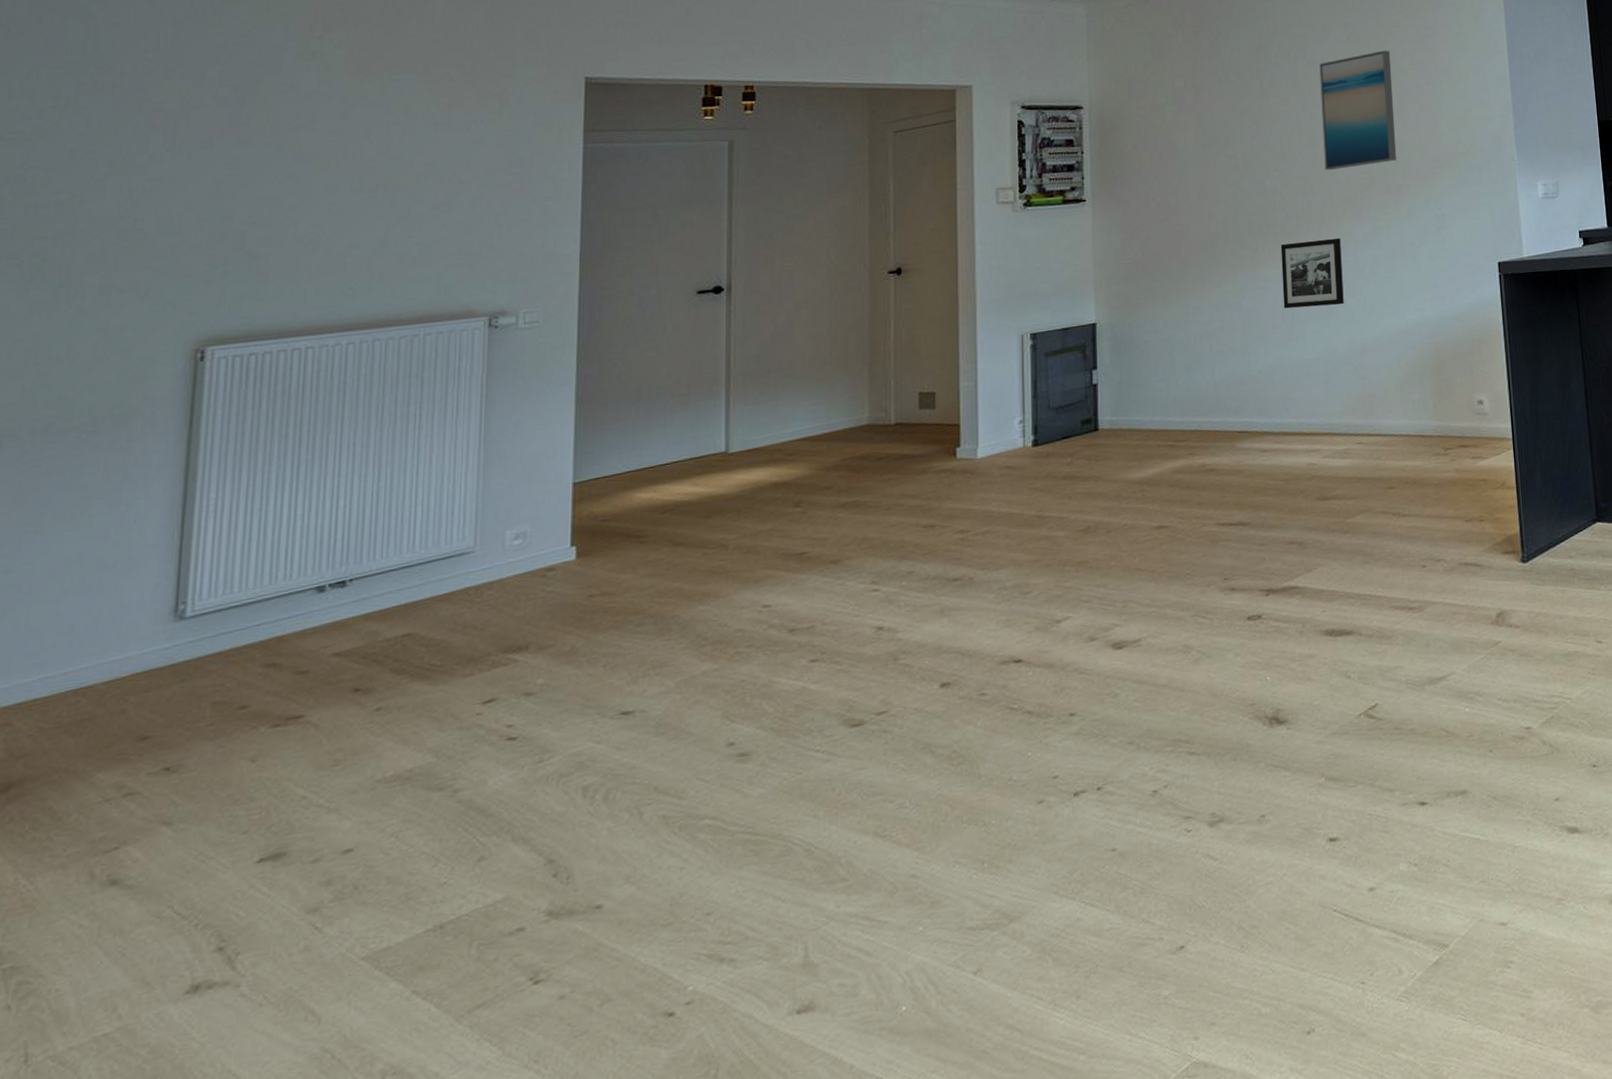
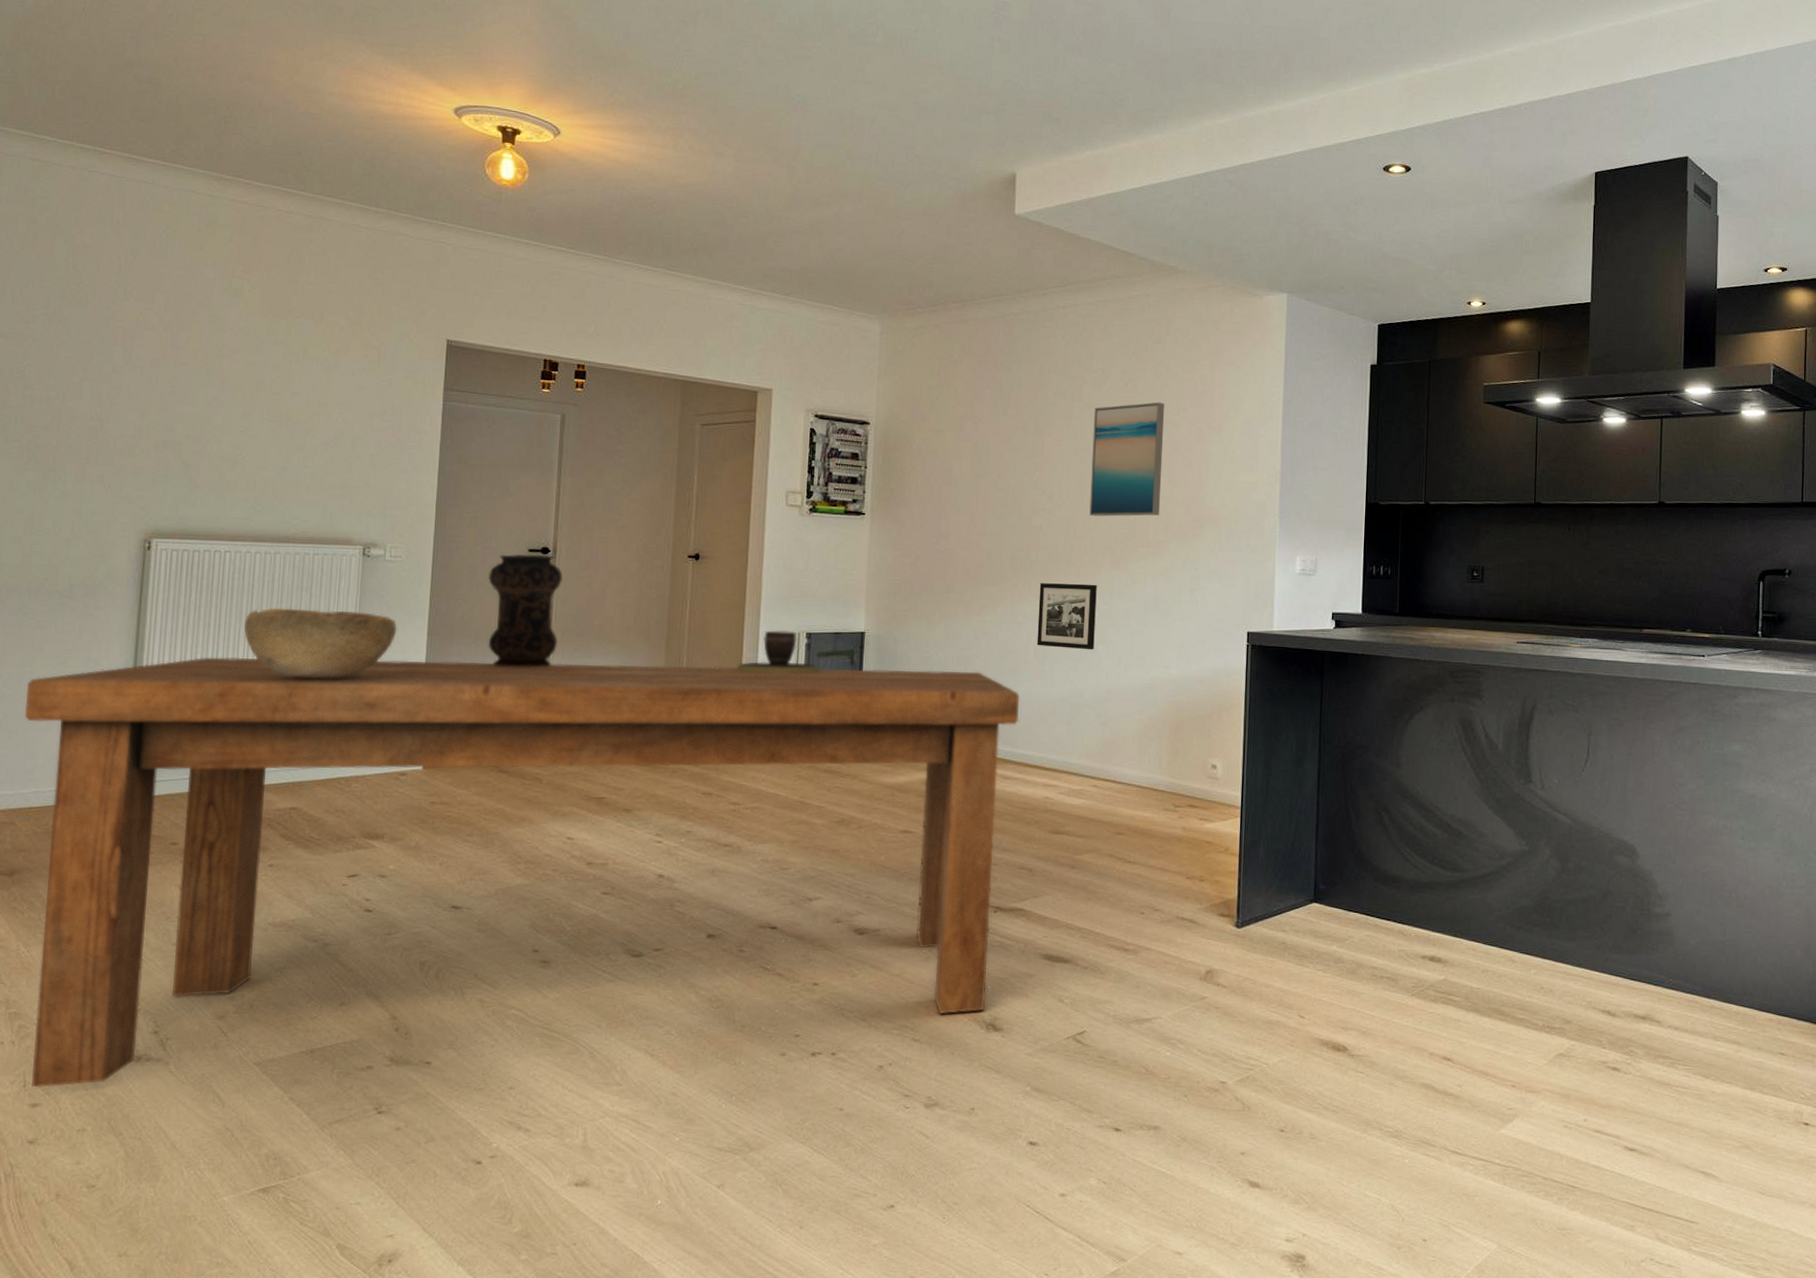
dining table: none [26,345,1273,1061] -> present [25,657,1019,1088]
decorative bowl: none [334,390,537,482] -> present [244,607,398,679]
vase: none [649,294,741,426] -> present [488,554,563,668]
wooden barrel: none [954,334,1050,387] -> present [737,630,821,674]

